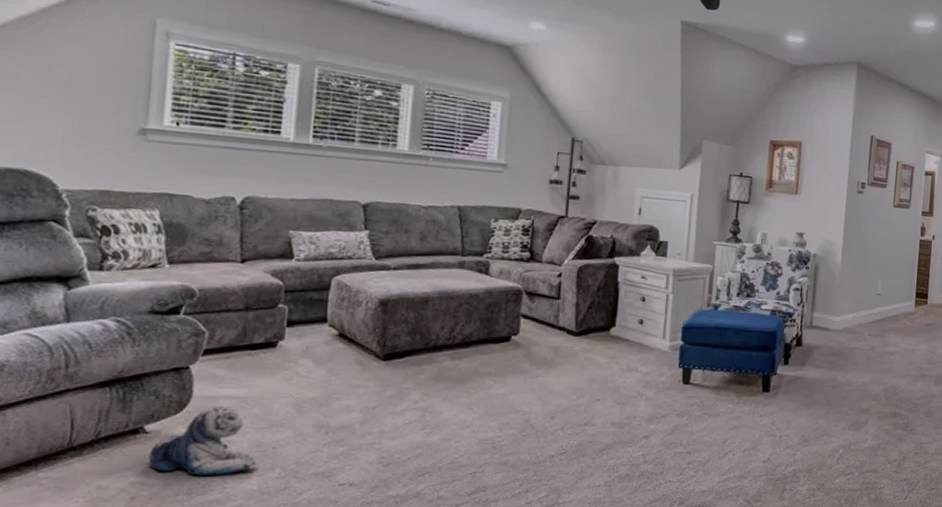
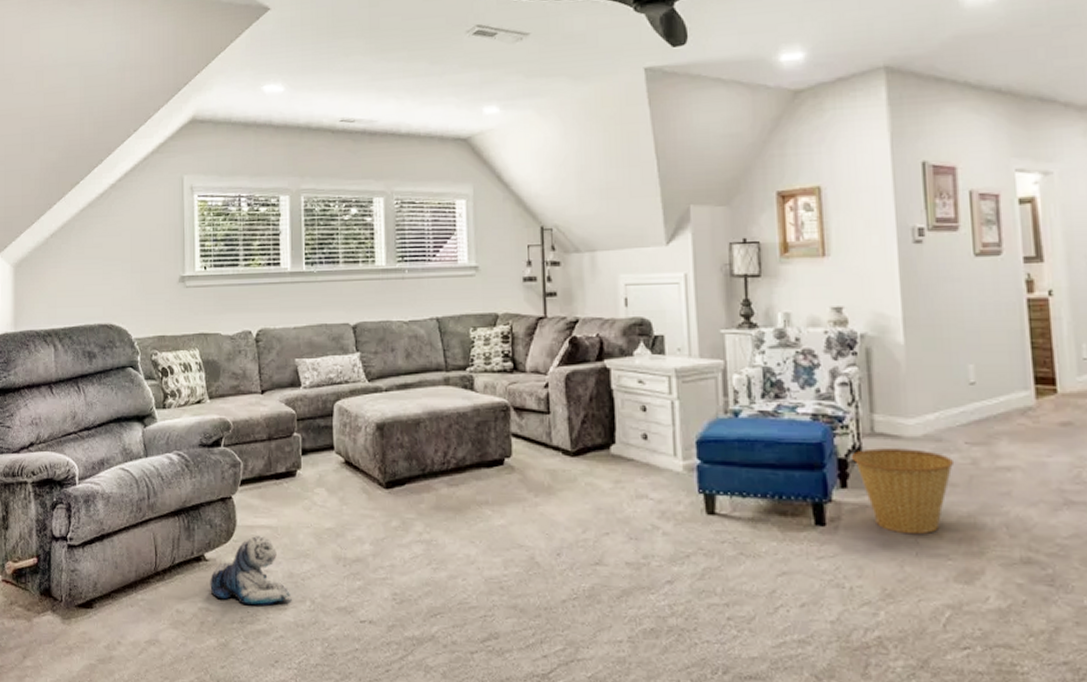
basket: none [794,337,860,397] -> present [850,448,953,534]

